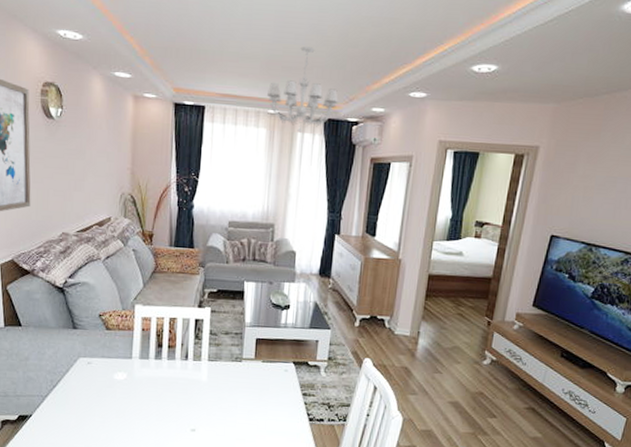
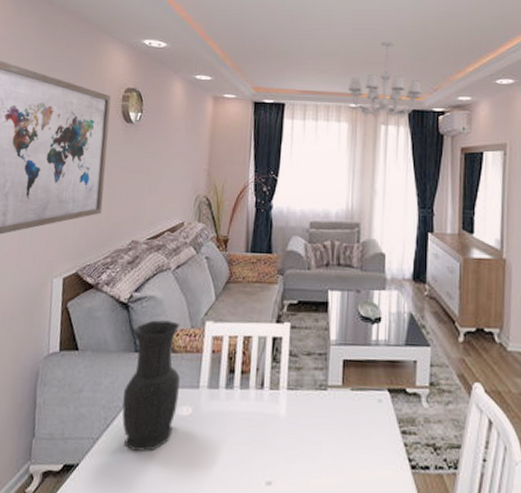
vase: none [65,302,115,406] -> present [122,320,180,452]

